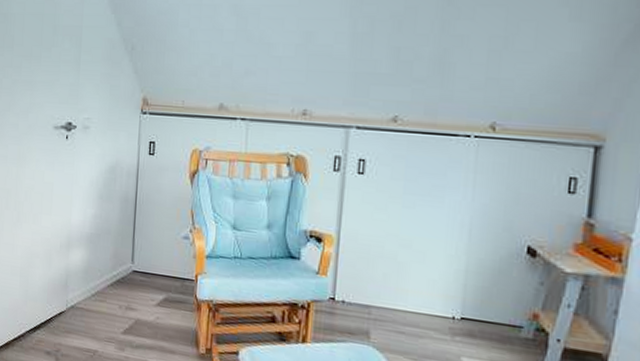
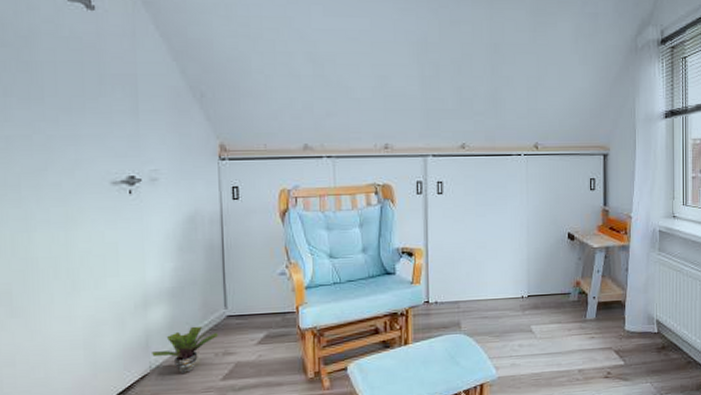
potted plant: none [69,274,125,320] -> present [152,326,219,374]

